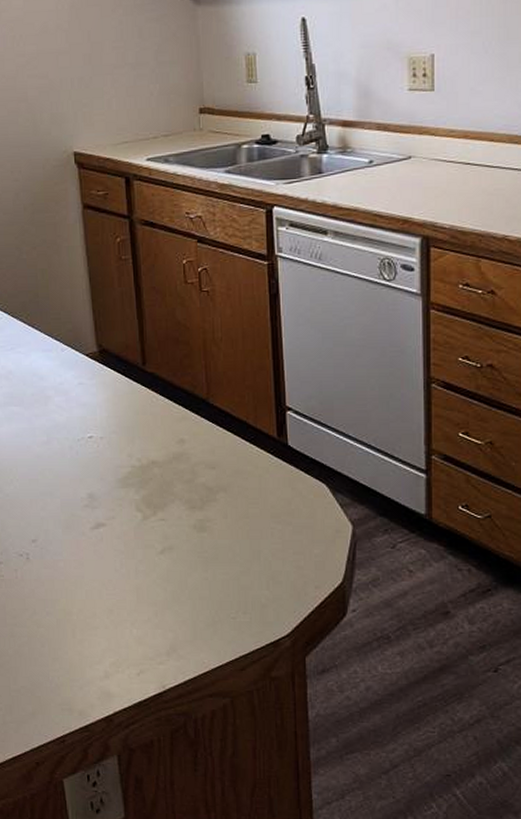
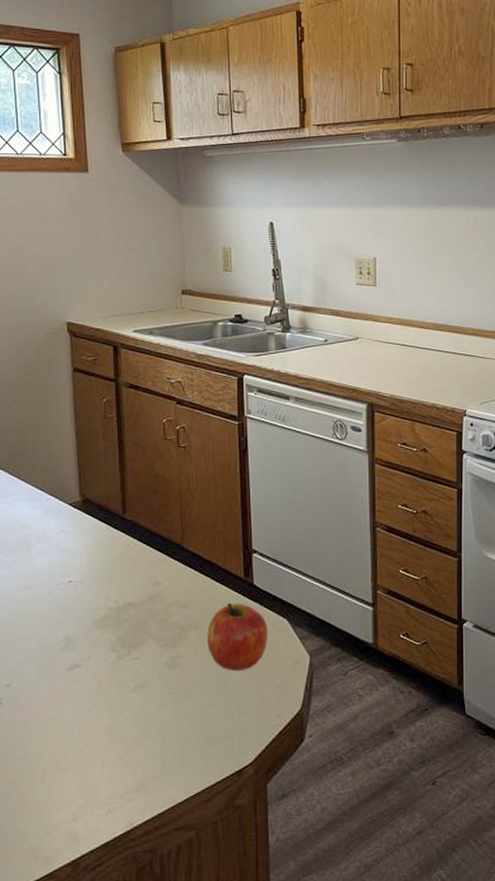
apple: none [238,464,305,538] -> present [207,602,268,672]

